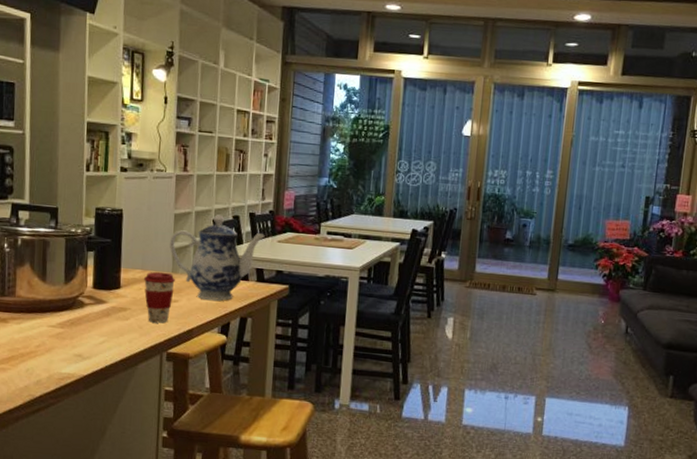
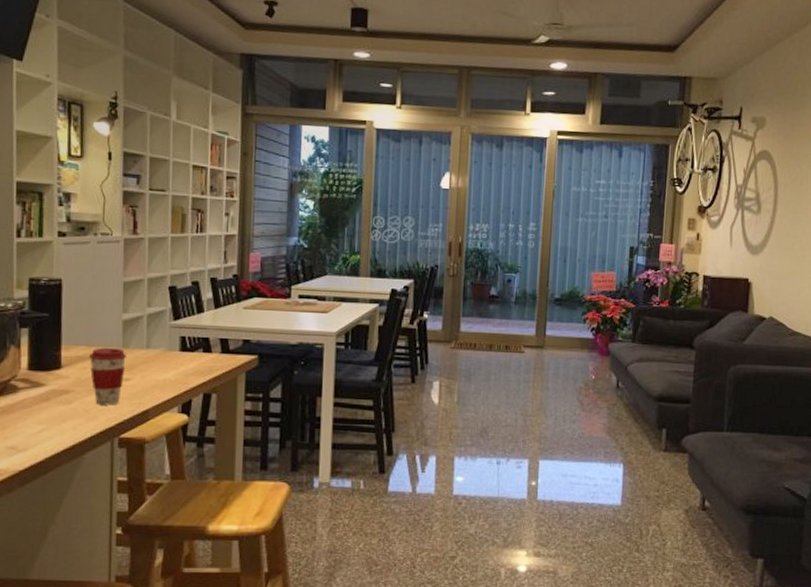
teapot: present [170,214,265,301] -> none [119,281,229,376]

